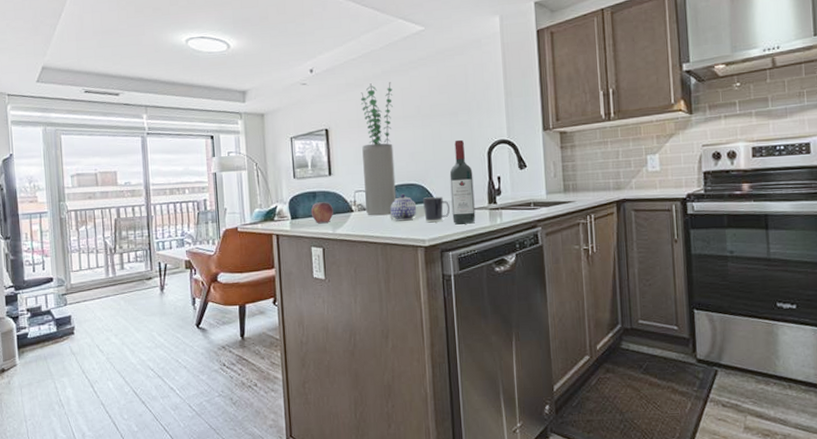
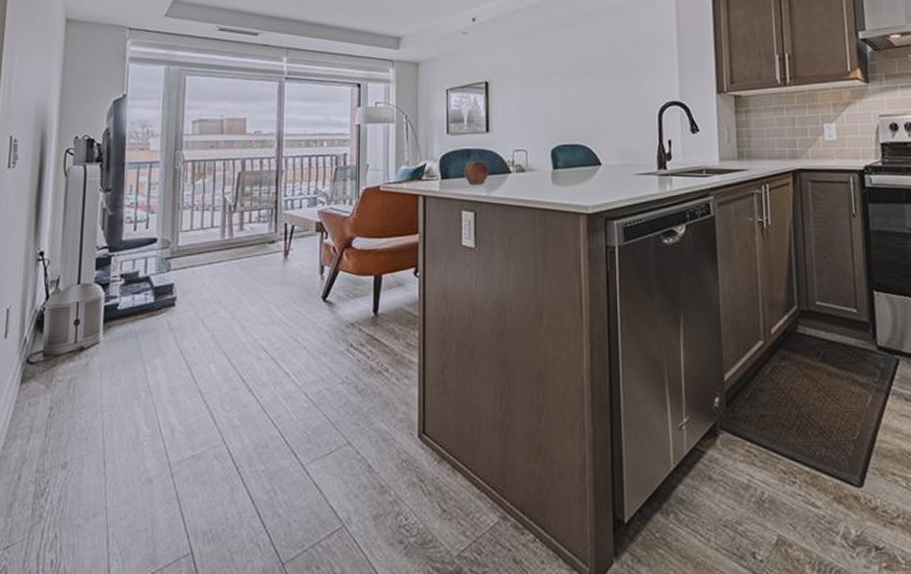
vase: present [360,82,397,216] -> none [524,35,560,178]
teapot: present [390,193,417,220] -> none [552,154,581,184]
mug: present [422,196,450,223] -> none [587,159,616,188]
wine bottle: present [449,139,476,225] -> none [617,99,644,191]

